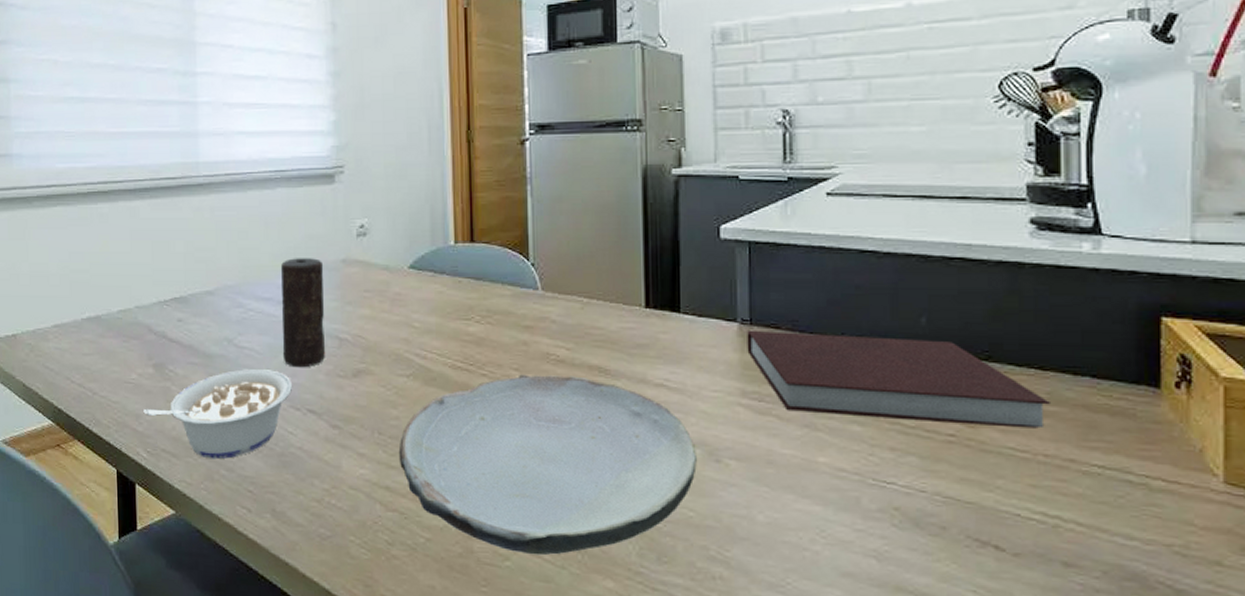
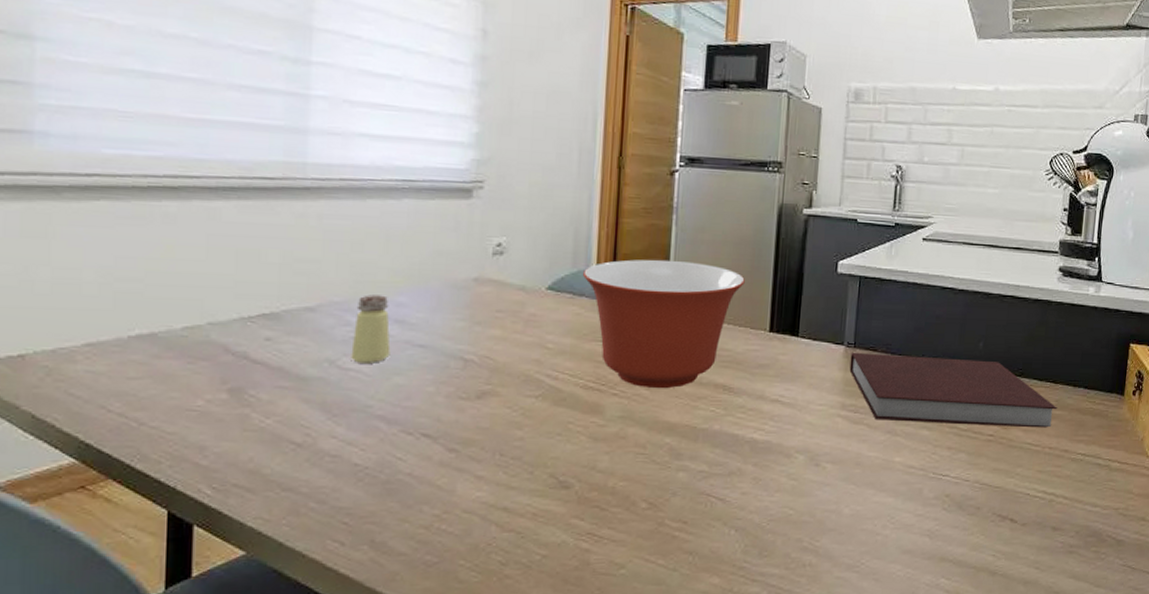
legume: present [143,369,293,459] -> none [210,393,406,492]
saltshaker: none [244,278,276,342] -> present [351,295,391,364]
candle: present [280,258,325,368] -> none [396,274,453,390]
plate: present [398,374,697,556] -> none [520,393,800,561]
mixing bowl: none [441,233,612,370] -> present [582,259,745,389]

